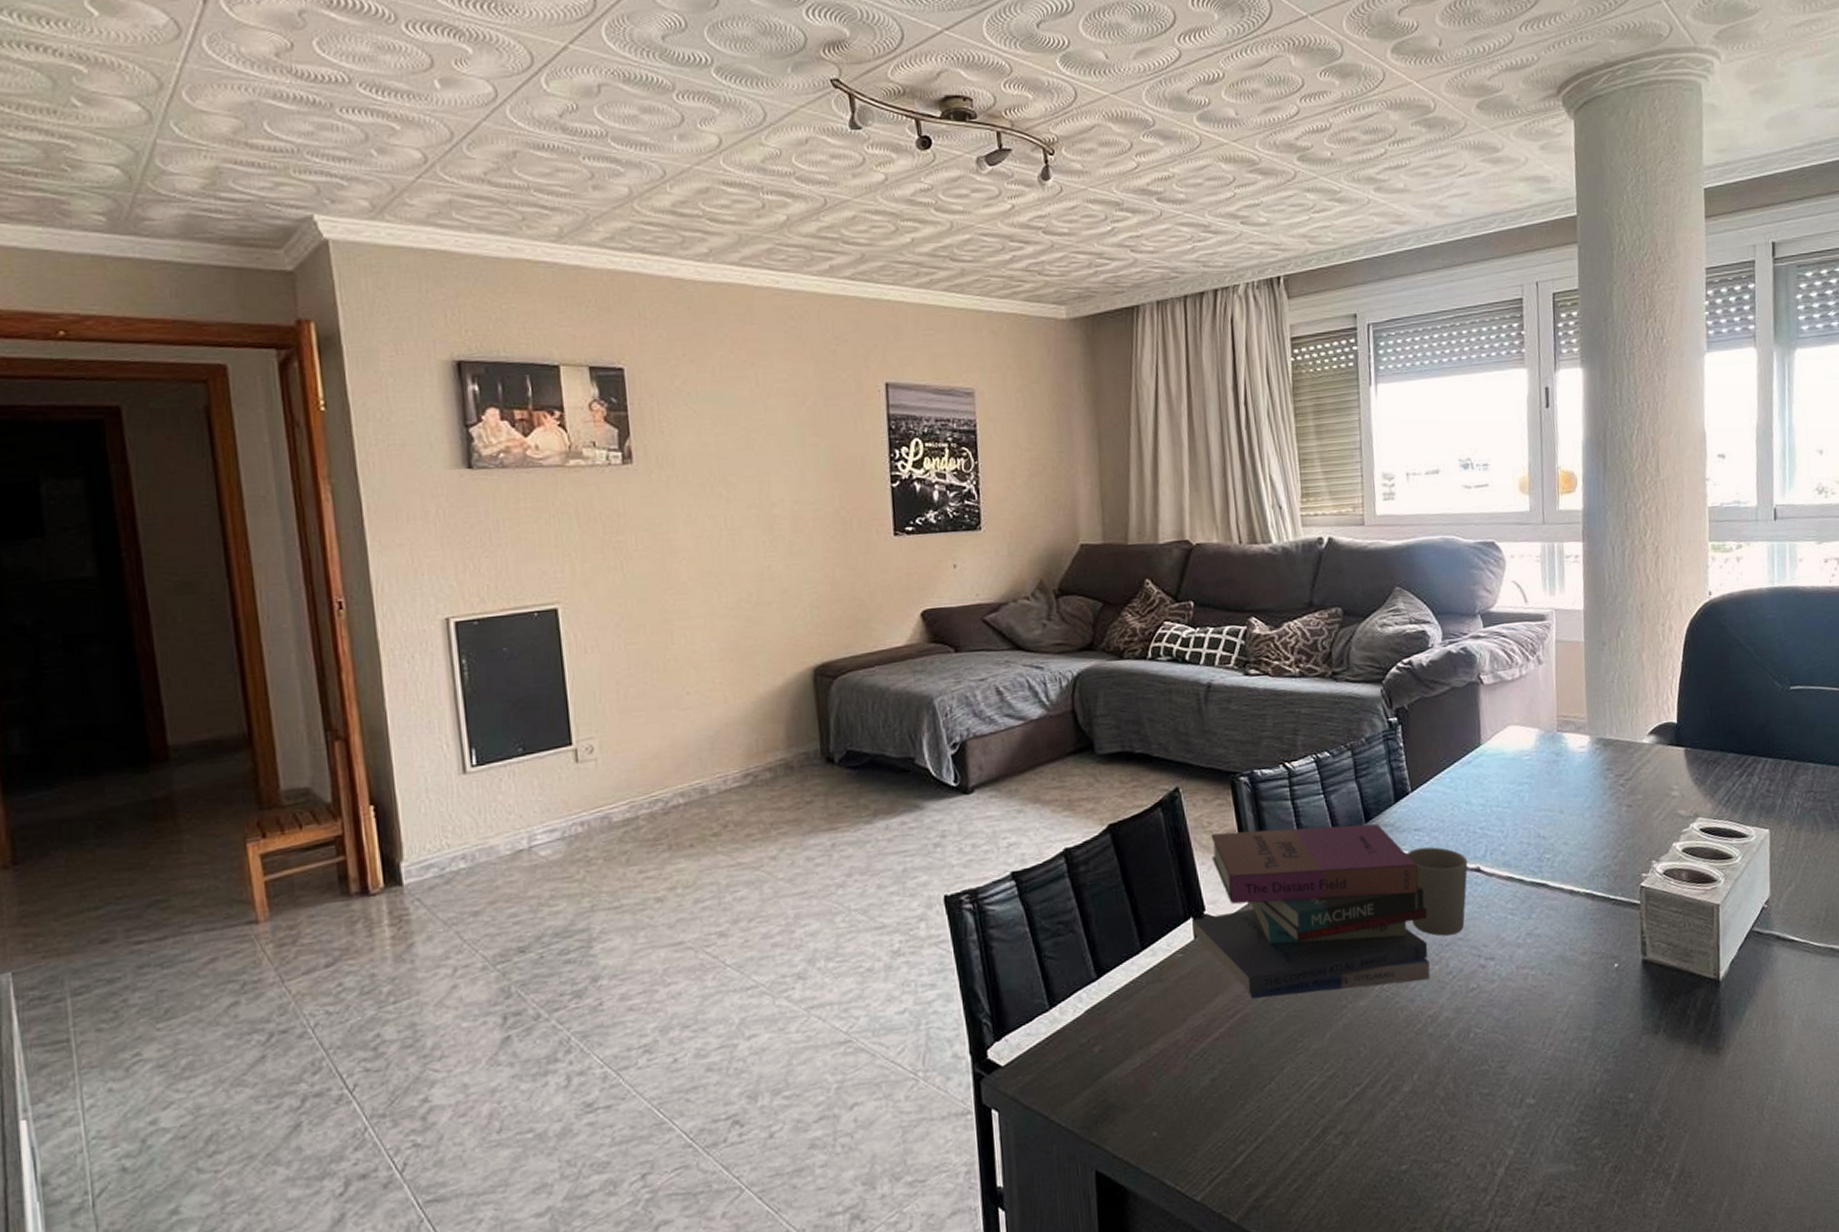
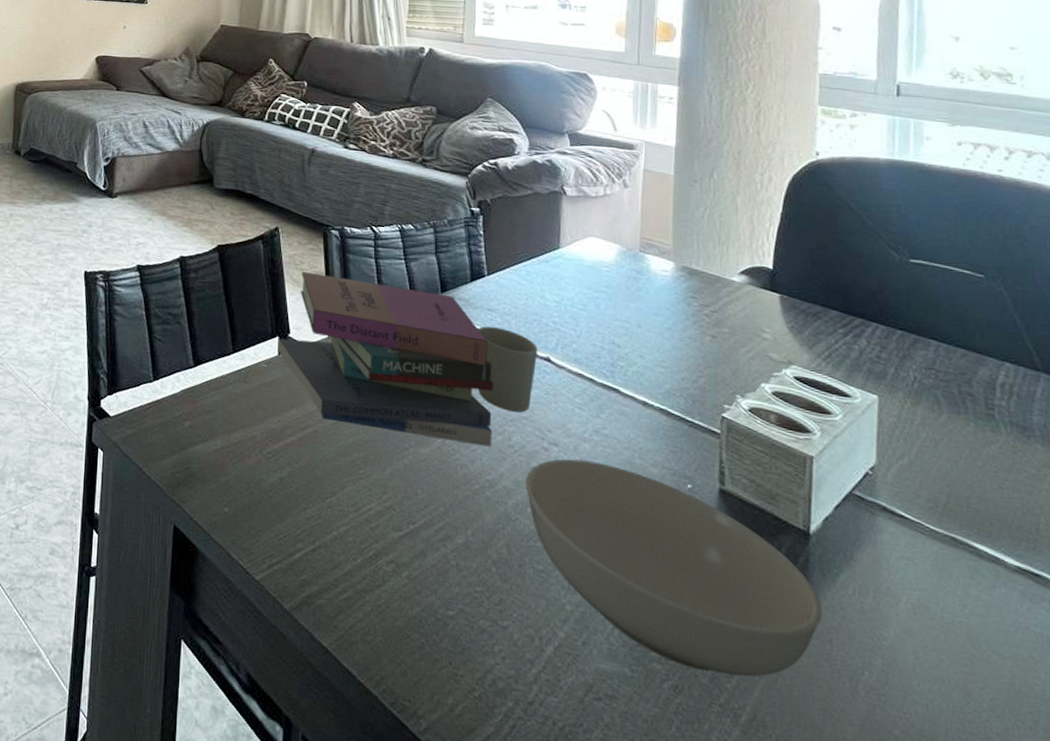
bowl: none [1465,965,1733,1145] -> present [525,459,823,677]

